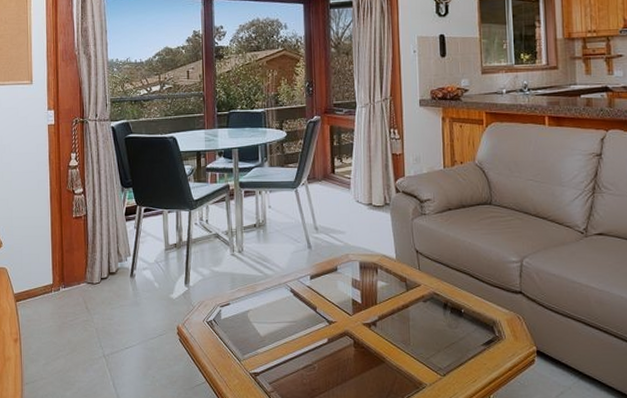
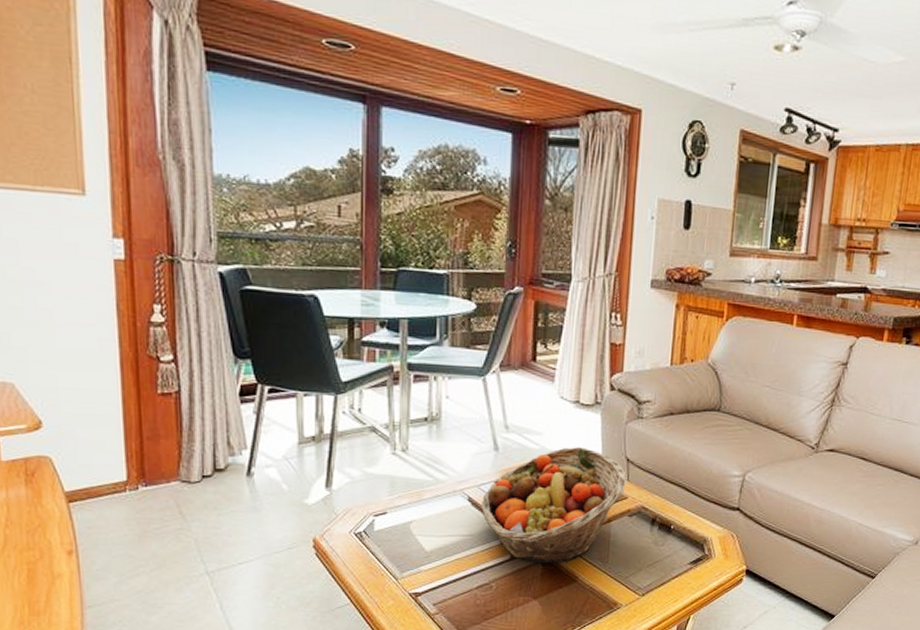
fruit basket: none [302,242,419,346] -> present [482,447,627,564]

